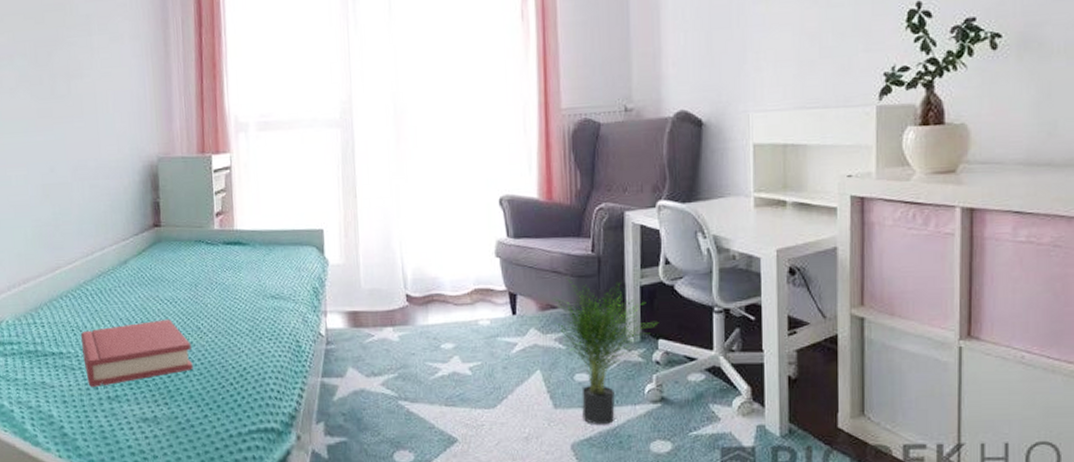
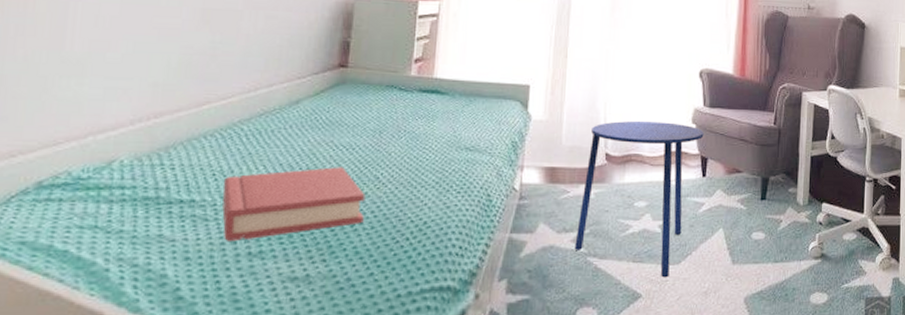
side table: none [384,258,510,422] -> present [574,121,704,278]
potted plant: present [553,278,658,425] -> none [739,146,823,280]

